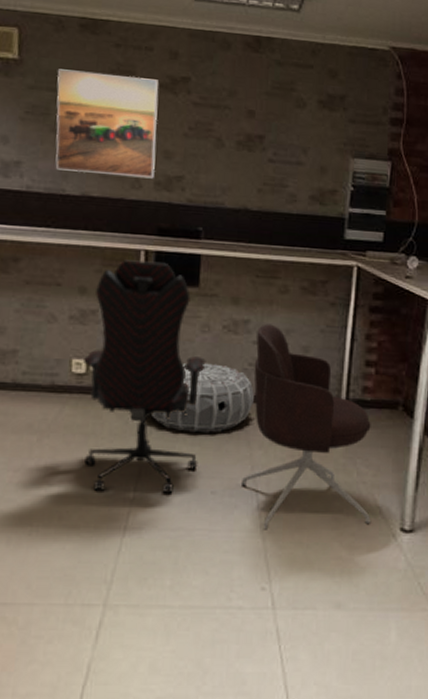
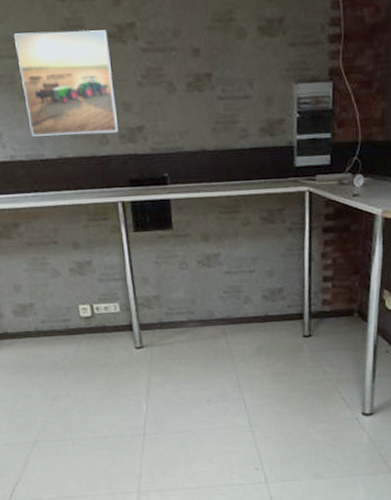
office chair: present [84,259,206,494] -> none [87,210,194,408]
air purifier: present [152,363,254,433] -> none [150,295,232,355]
office chair: present [240,324,371,530] -> none [227,254,337,425]

